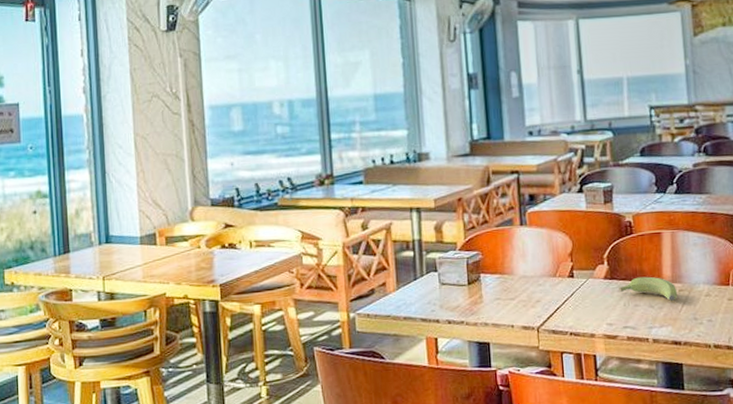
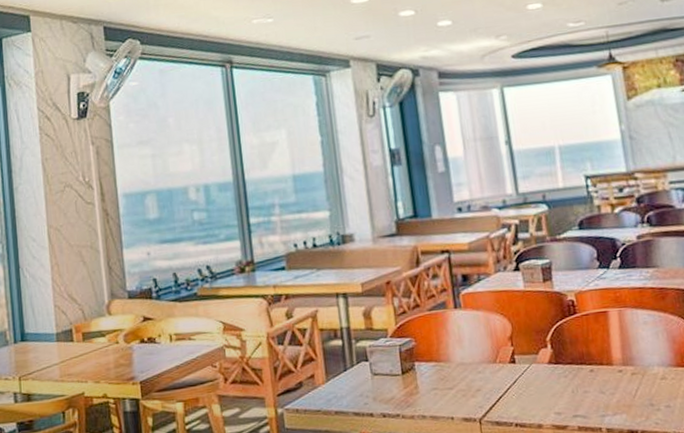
banana: present [619,276,678,301] -> none [565,359,631,386]

